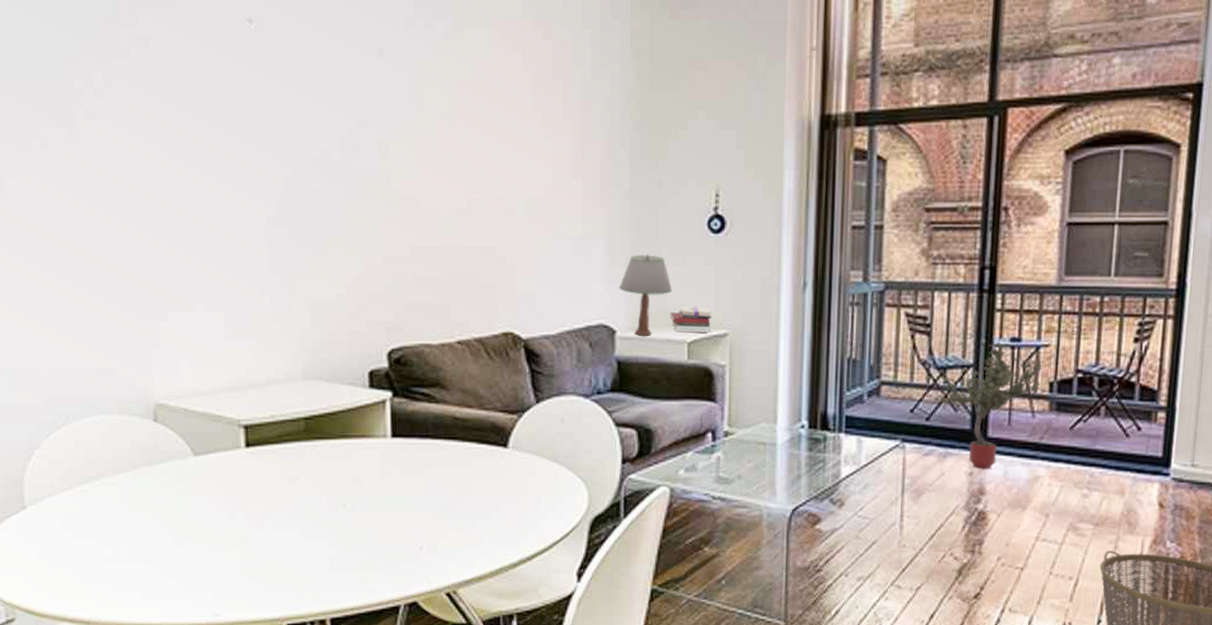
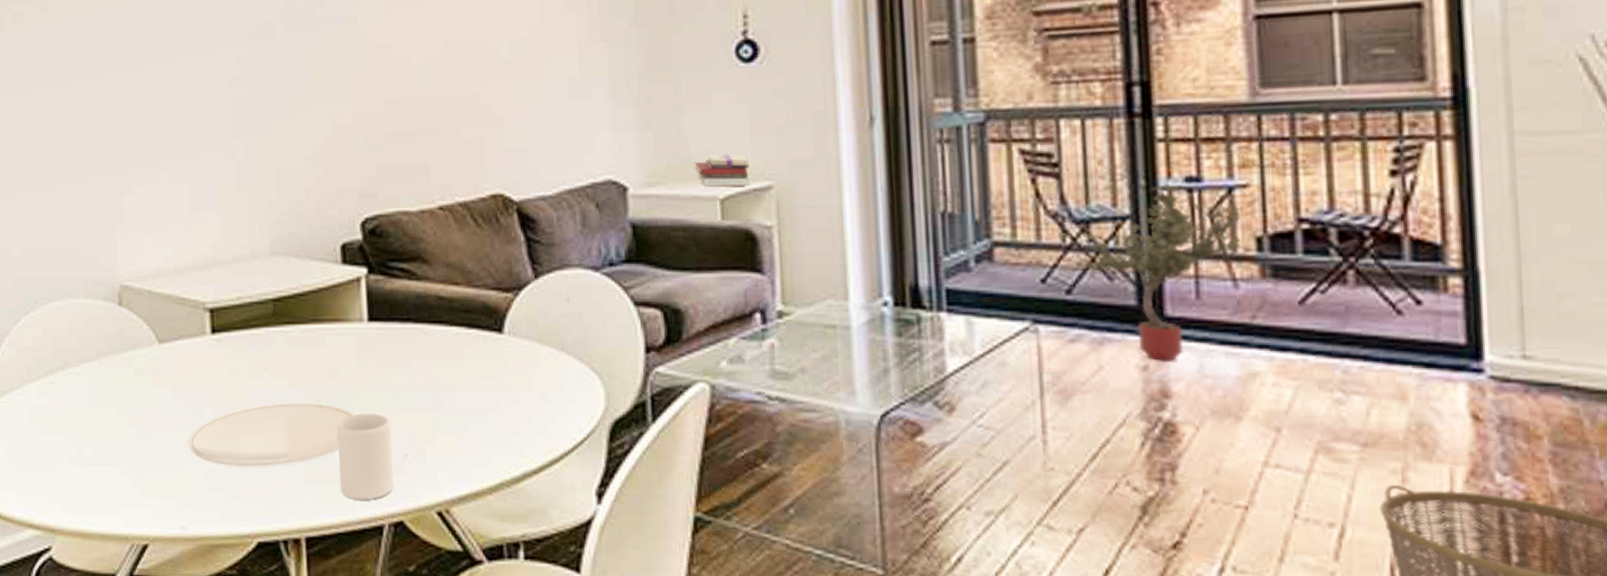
plate: none [222,507,378,561] -> present [188,403,356,467]
mug: none [360,514,409,586] -> present [336,413,394,500]
table lamp: present [619,254,673,337] -> none [628,92,697,194]

